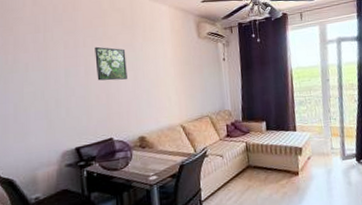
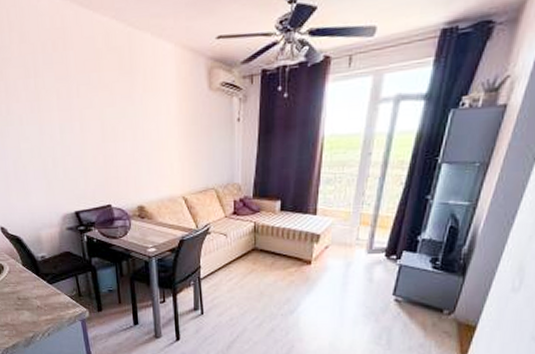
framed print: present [95,46,127,81] -> none [89,97,126,140]

